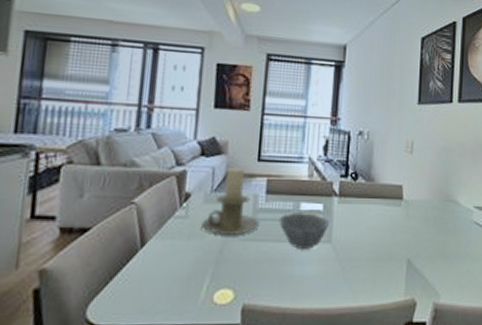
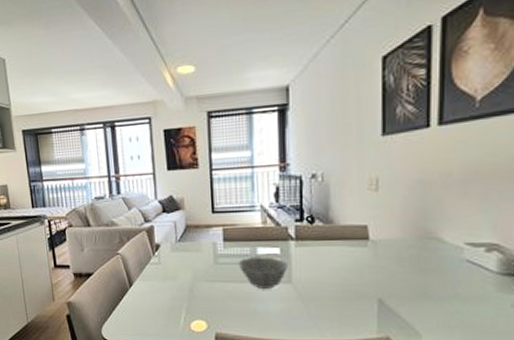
candle holder: present [201,167,259,235] -> none [172,220,221,277]

